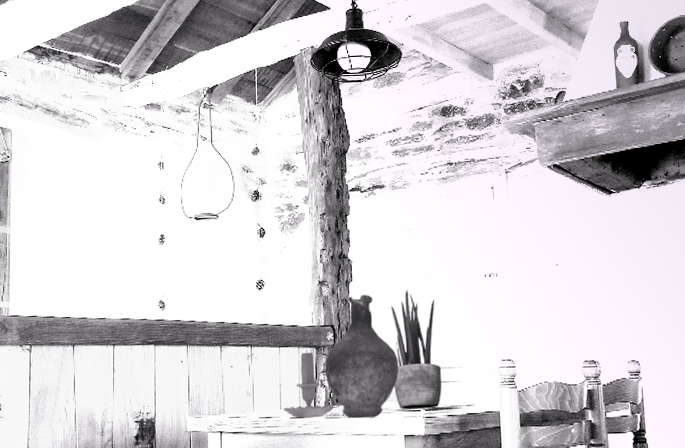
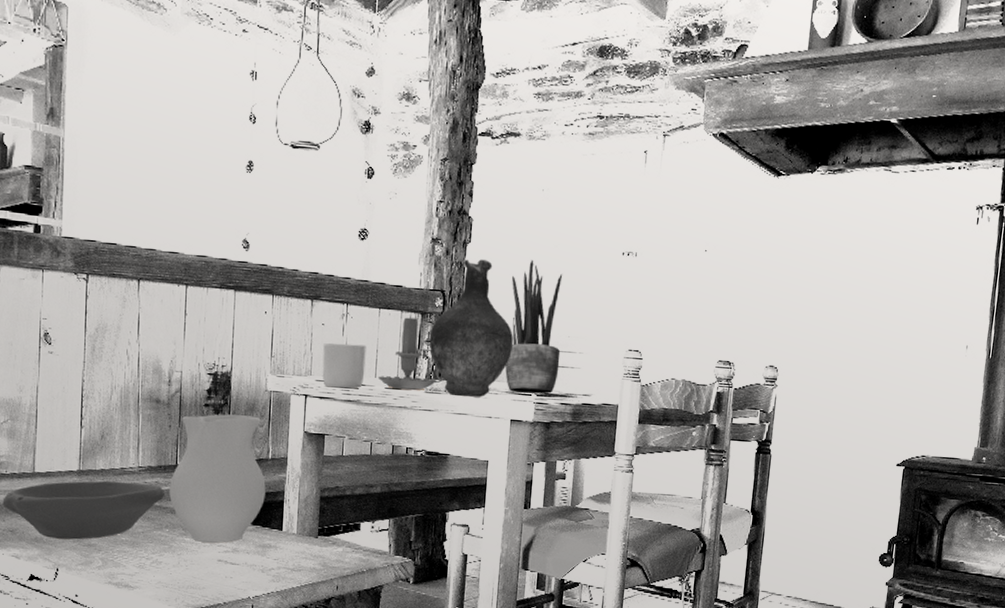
mug: none [233,381,271,423] -> present [322,342,366,389]

